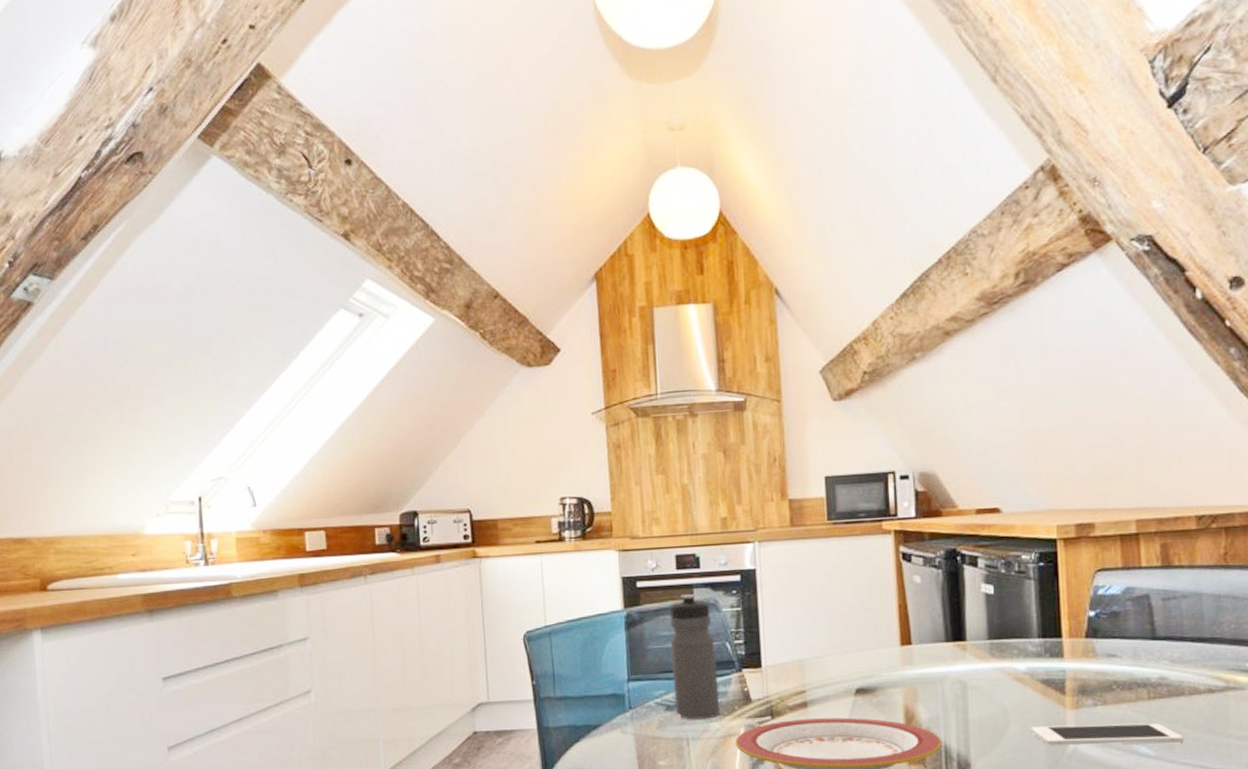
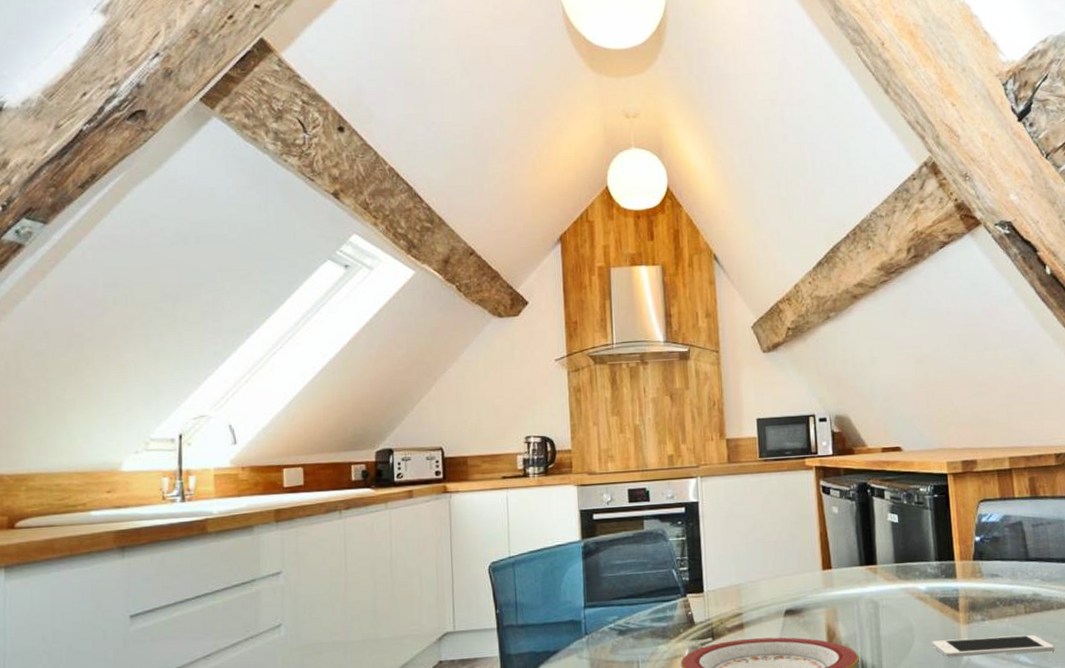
water bottle: present [669,593,721,720] -> none [622,524,668,643]

